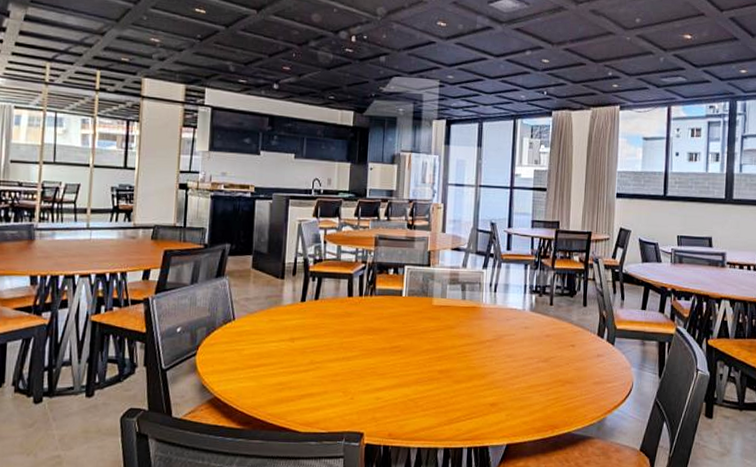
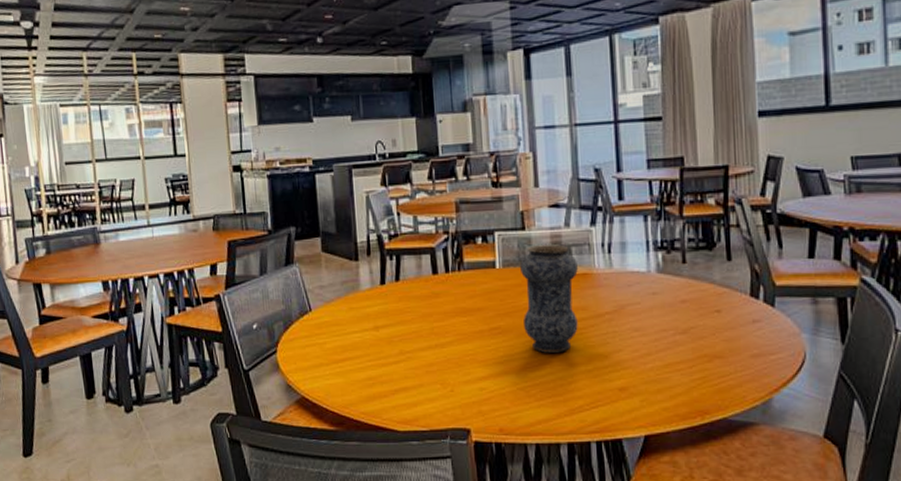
vase: none [419,280,469,371] -> present [519,244,578,353]

